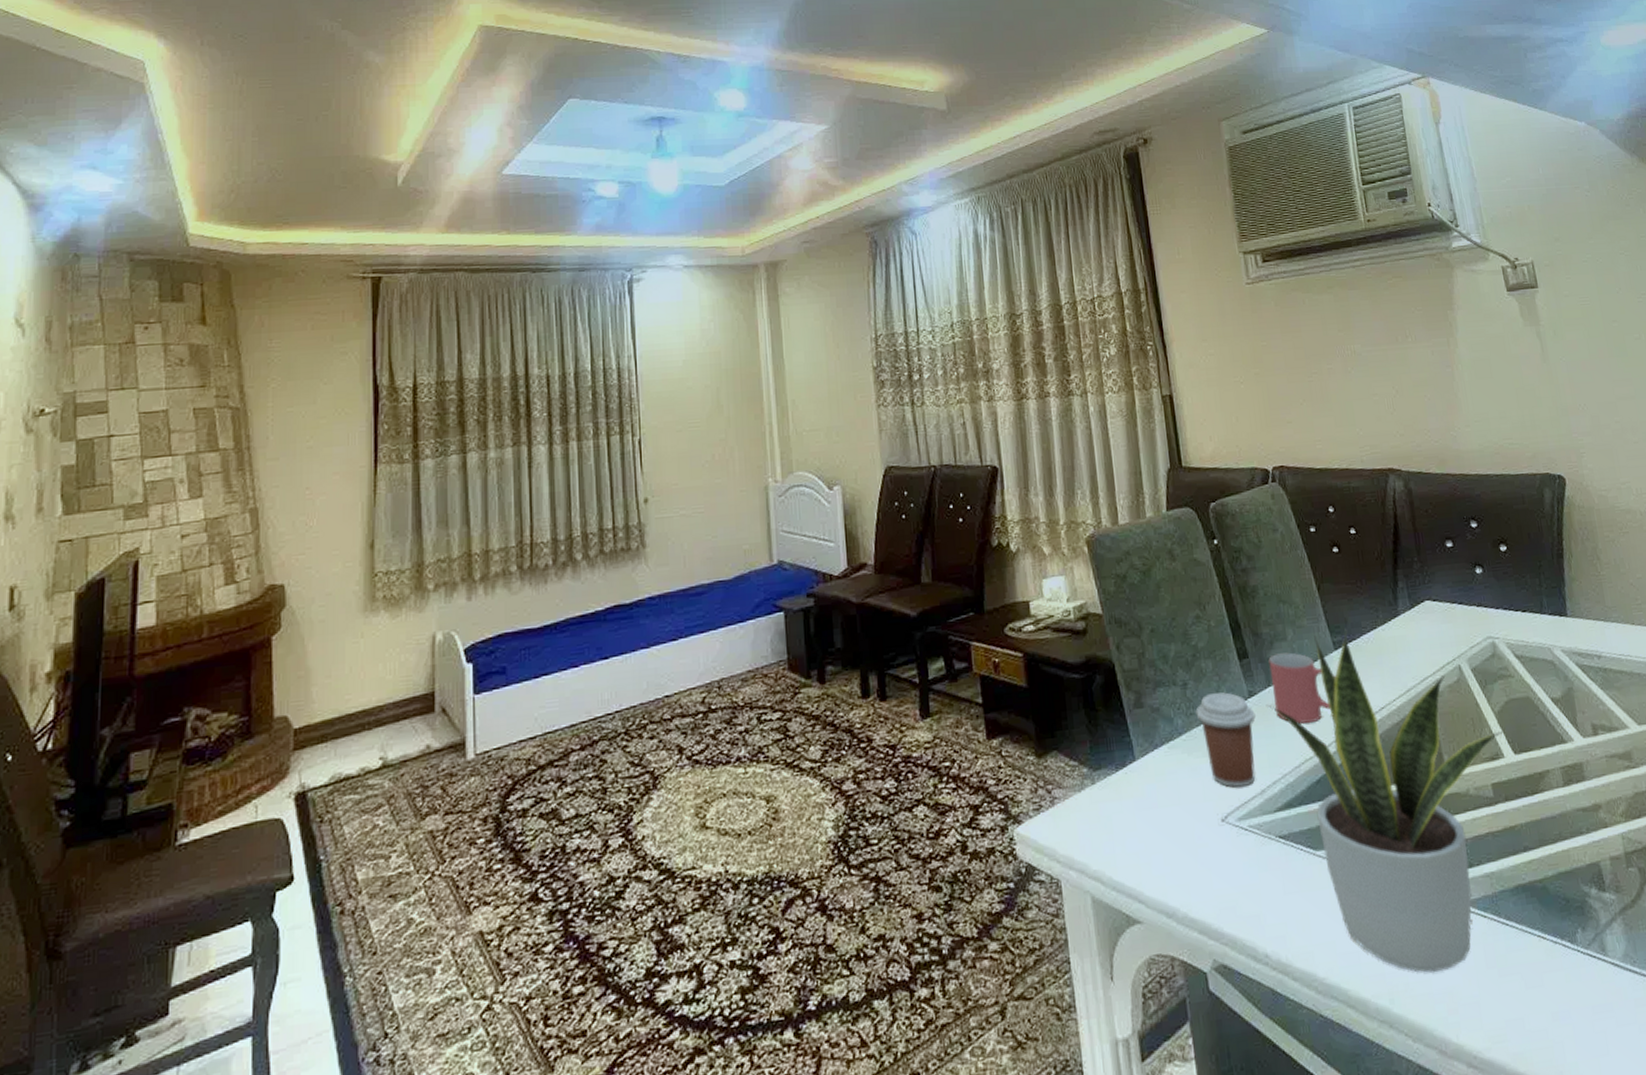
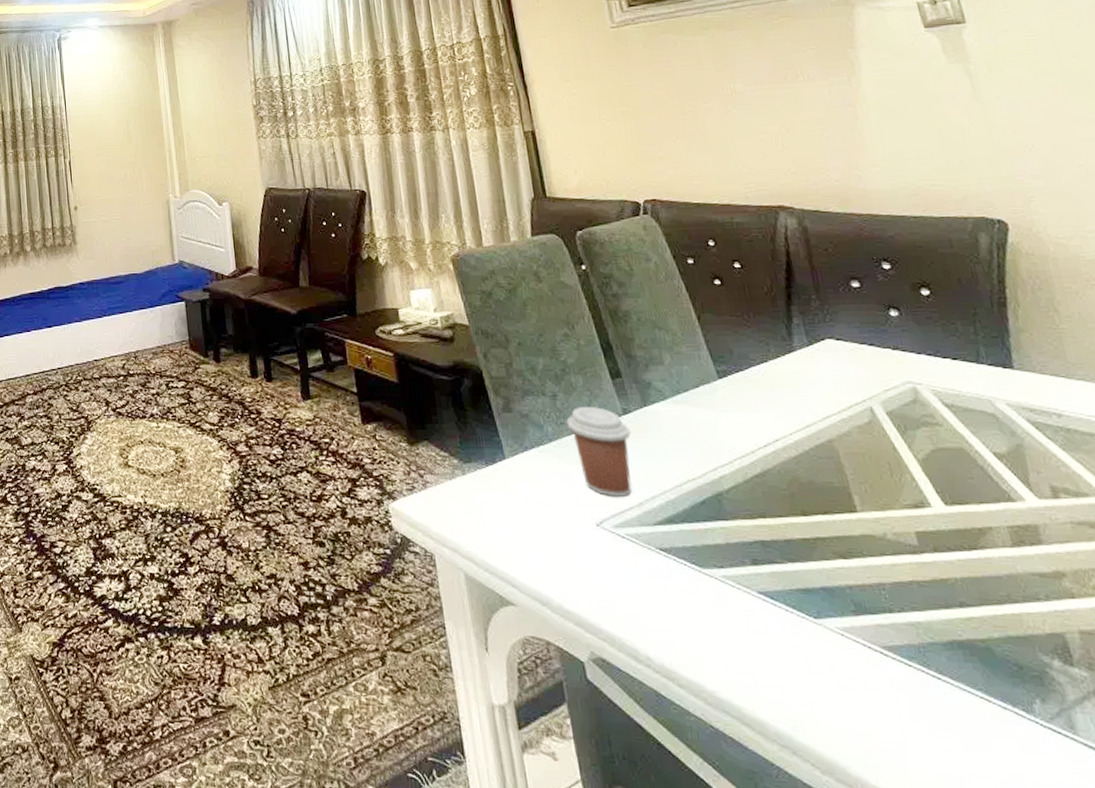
mug: present [1268,652,1336,724] -> none [644,376,721,447]
potted plant: present [1270,629,1503,973] -> none [646,360,930,712]

